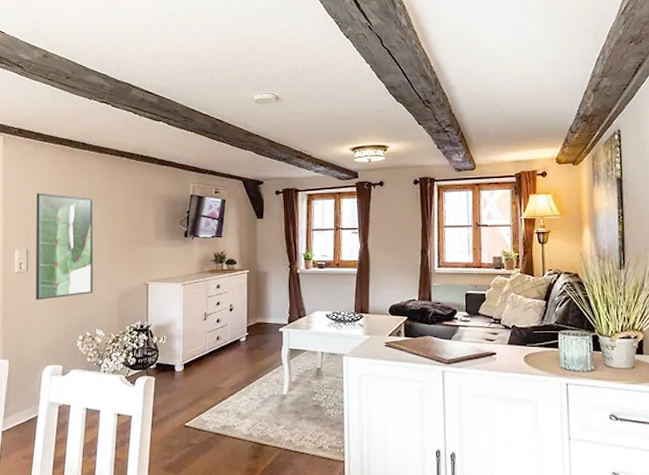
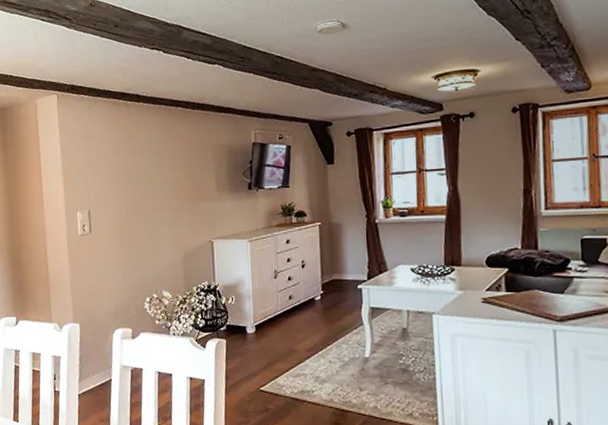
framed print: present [35,192,94,300] -> none [93,151,158,263]

